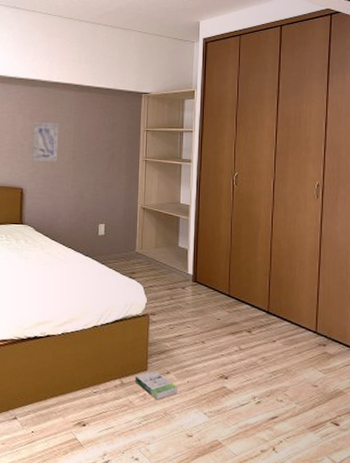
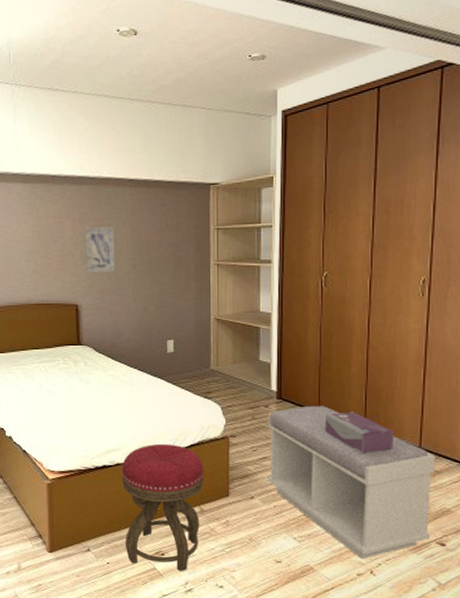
stool: none [50,318,126,442] -> present [122,443,204,571]
box: present [134,370,177,400] -> none [215,496,263,526]
bench: none [182,289,329,435] -> present [267,405,435,558]
tissue box: none [233,296,294,335] -> present [324,411,395,453]

